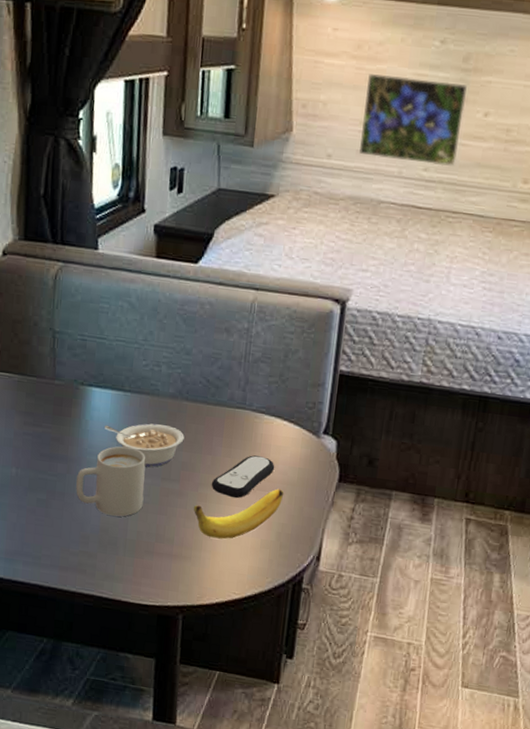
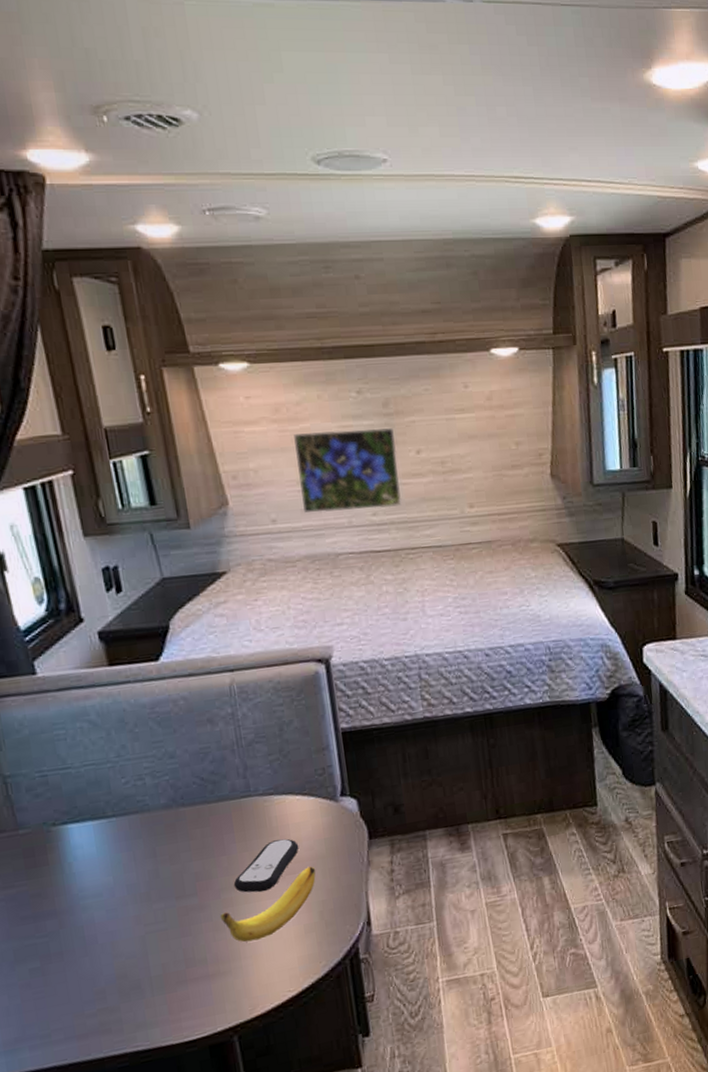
mug: present [76,446,146,517] -> none [73,875,162,959]
legume: present [105,423,184,468] -> none [93,838,191,892]

